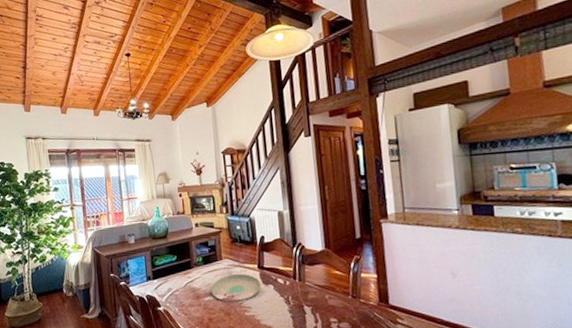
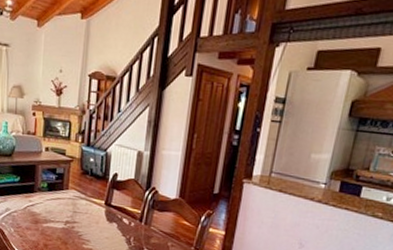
plate: present [210,274,261,302] -> none [51,206,104,234]

